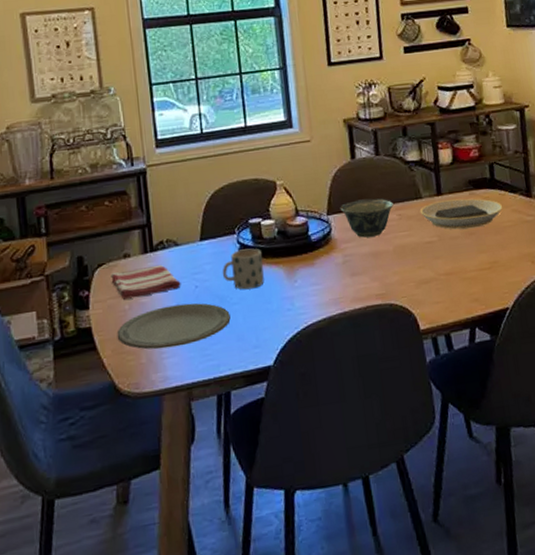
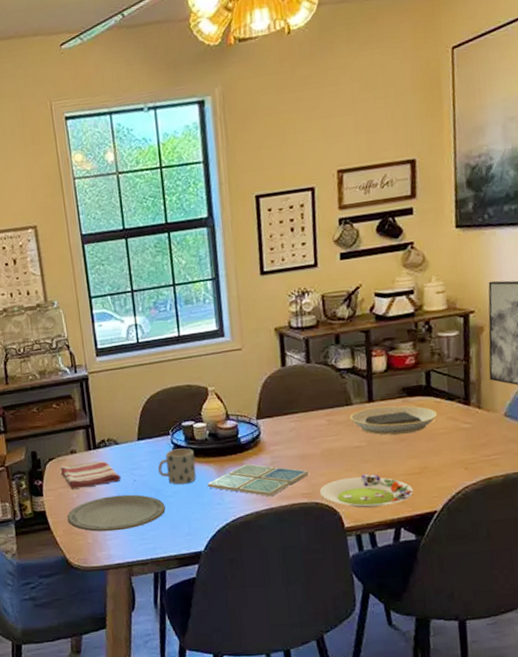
drink coaster: none [276,263,382,300] -> present [207,463,309,497]
bowl: present [340,198,393,238] -> none [269,404,323,441]
salad plate: none [393,270,485,308] -> present [319,473,413,508]

